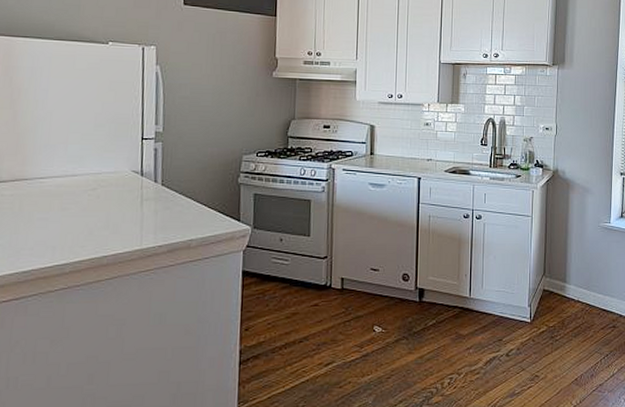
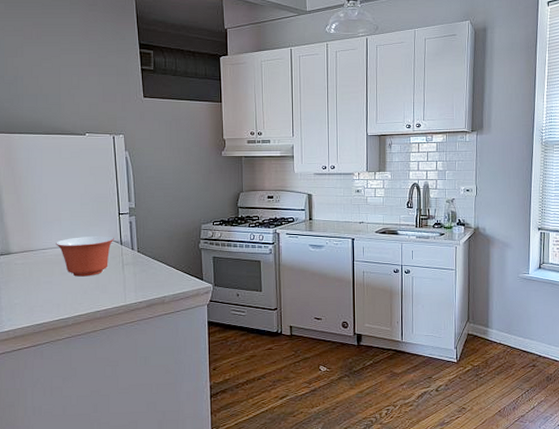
mixing bowl: none [58,163,134,213] -> present [56,235,114,277]

